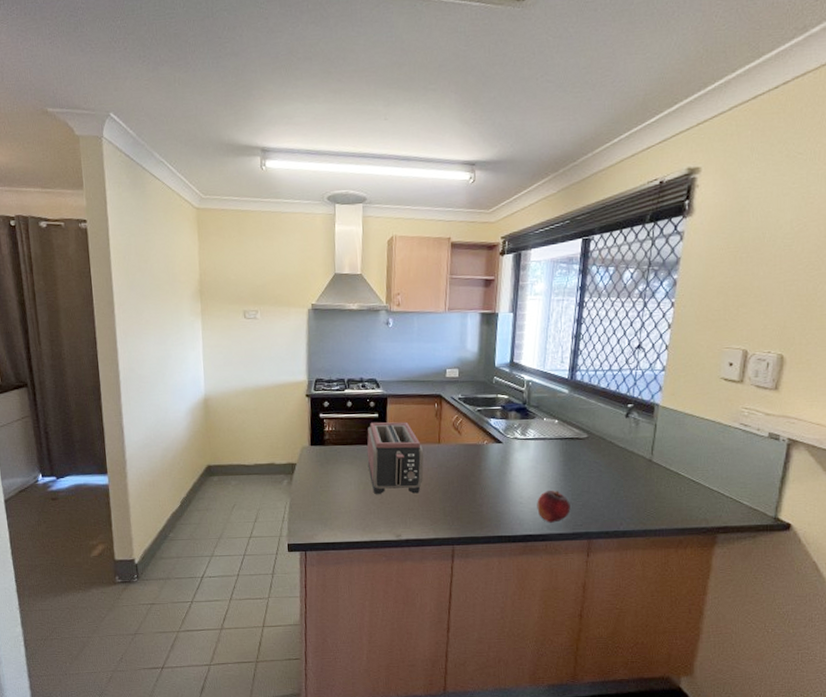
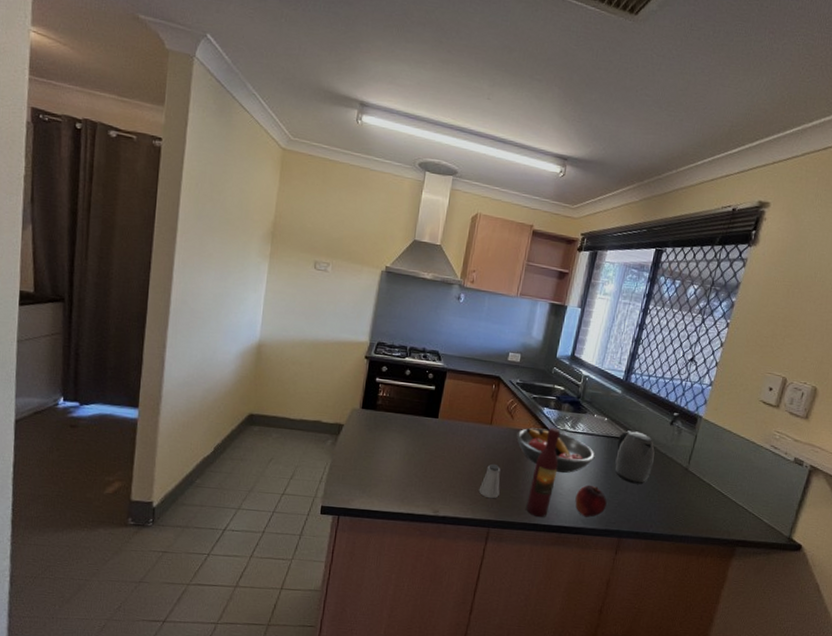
toaster: present [367,422,424,494] -> none [416,394,475,472]
saltshaker: none [437,481,459,517] -> present [478,463,501,499]
fruit bowl: none [467,440,551,482] -> present [516,427,595,474]
wine bottle: none [487,437,514,528] -> present [526,427,561,517]
kettle: none [572,429,614,483] -> present [615,430,655,485]

